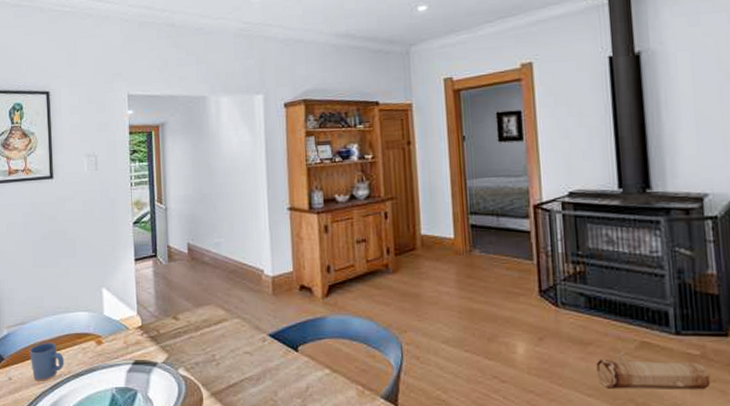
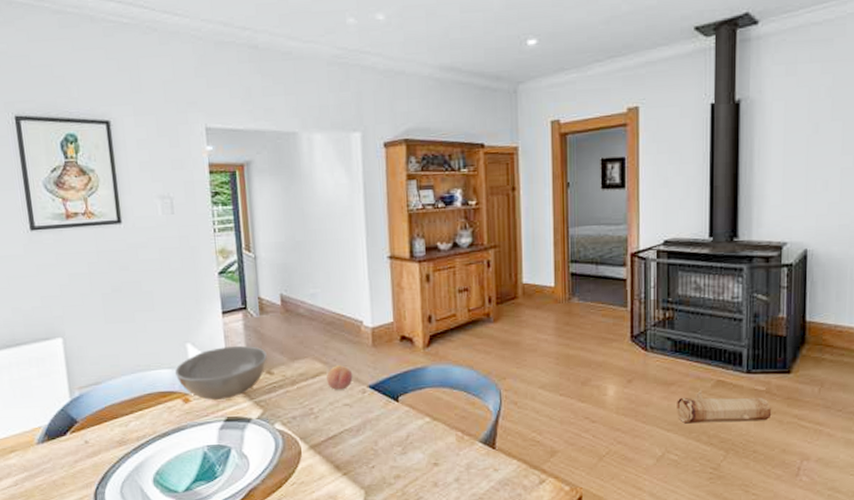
mug: present [29,342,64,381] -> none [107,402,148,443]
bowl: none [90,291,174,343] -> present [174,345,267,400]
fruit: none [229,312,254,337] -> present [327,364,353,390]

